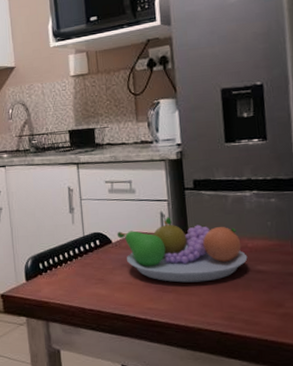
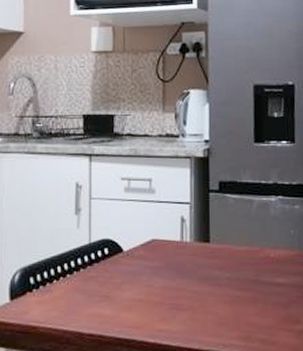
fruit bowl: present [117,217,248,283] -> none [129,222,269,299]

